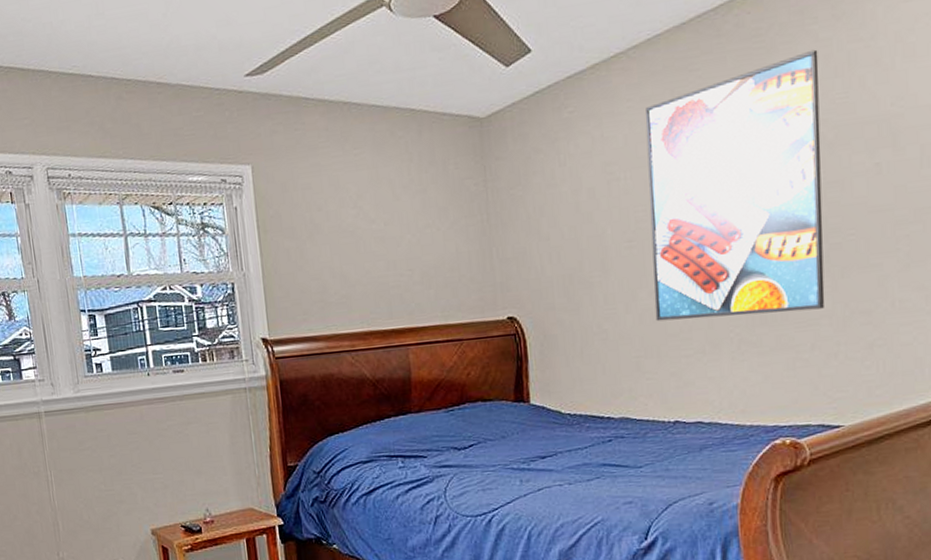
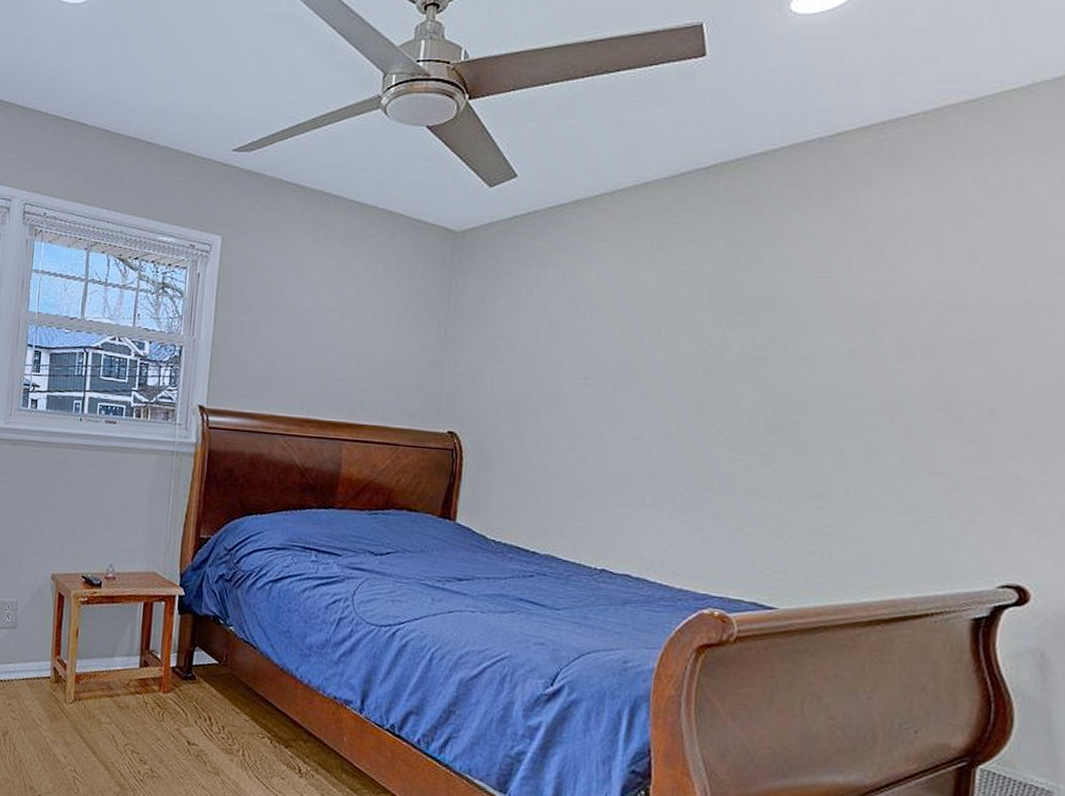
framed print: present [645,49,825,322] -> none [598,224,806,484]

